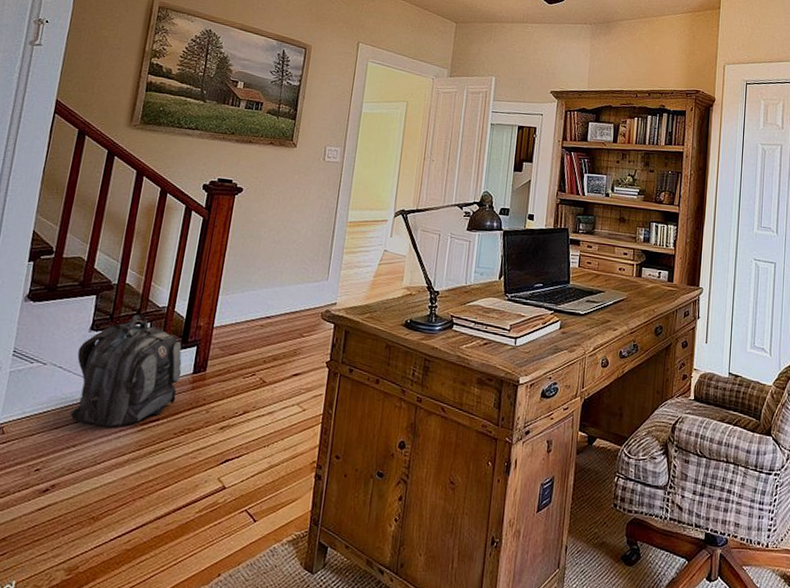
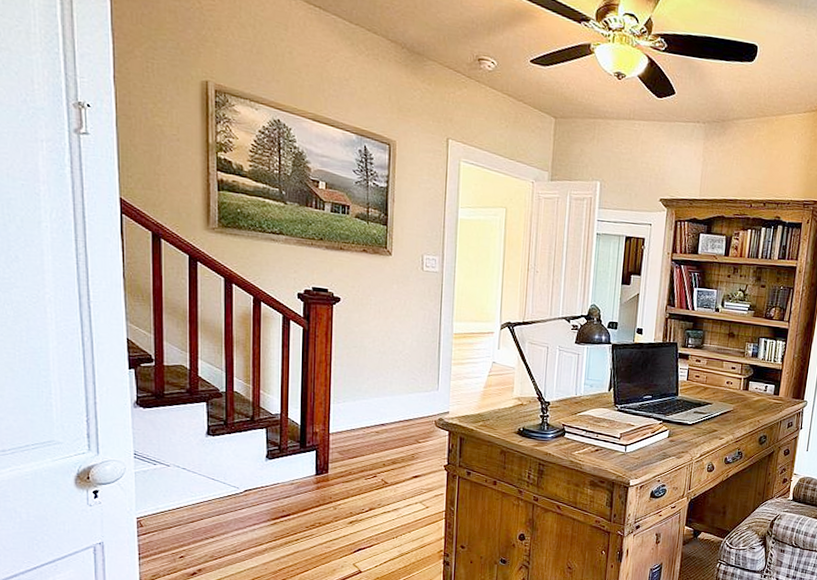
backpack: present [69,315,182,427] -> none [199,421,304,521]

